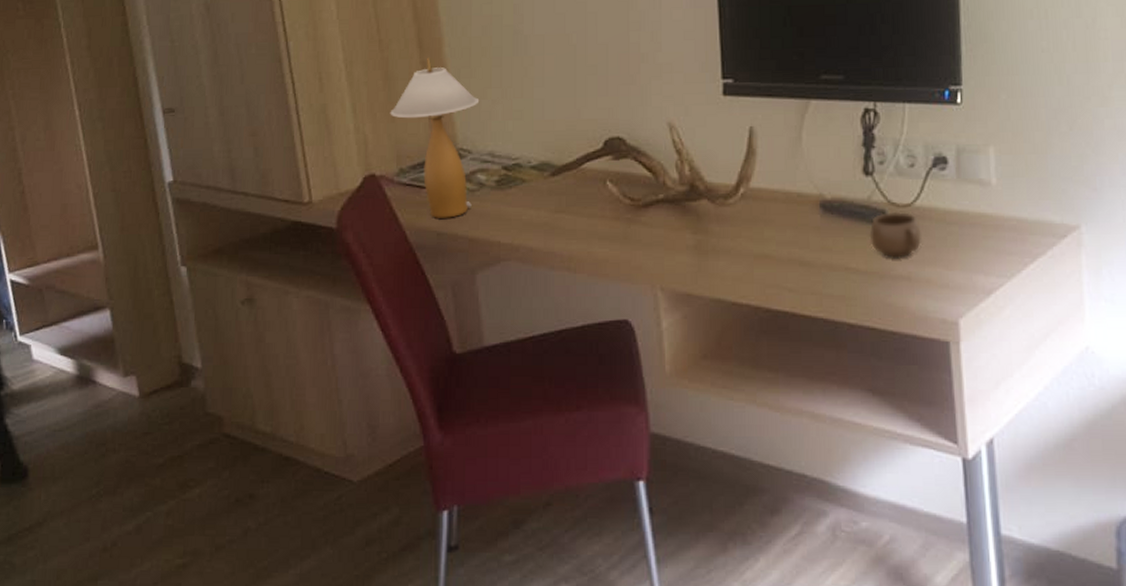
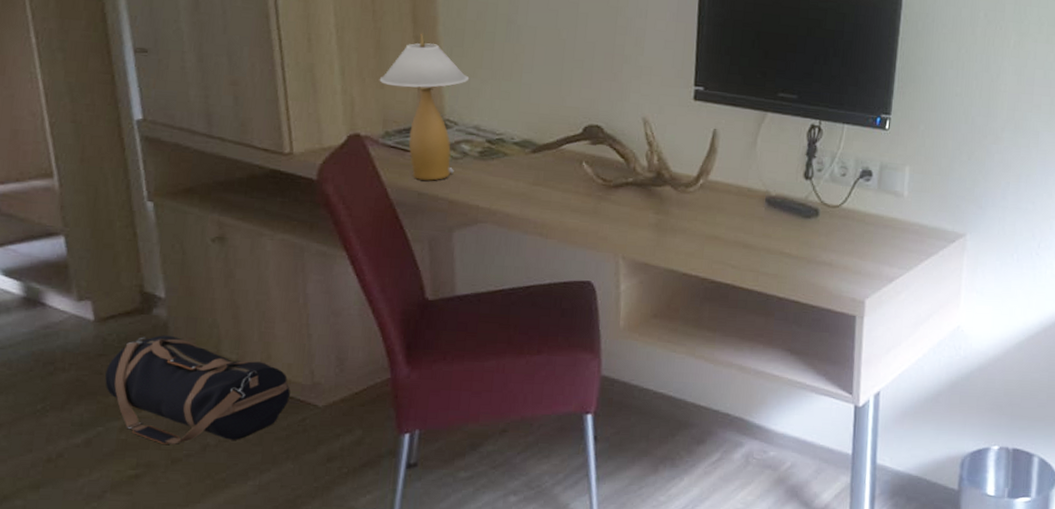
duffel bag: none [151,409,325,531] -> present [105,335,290,445]
mug: present [869,211,921,258] -> none [802,210,844,248]

